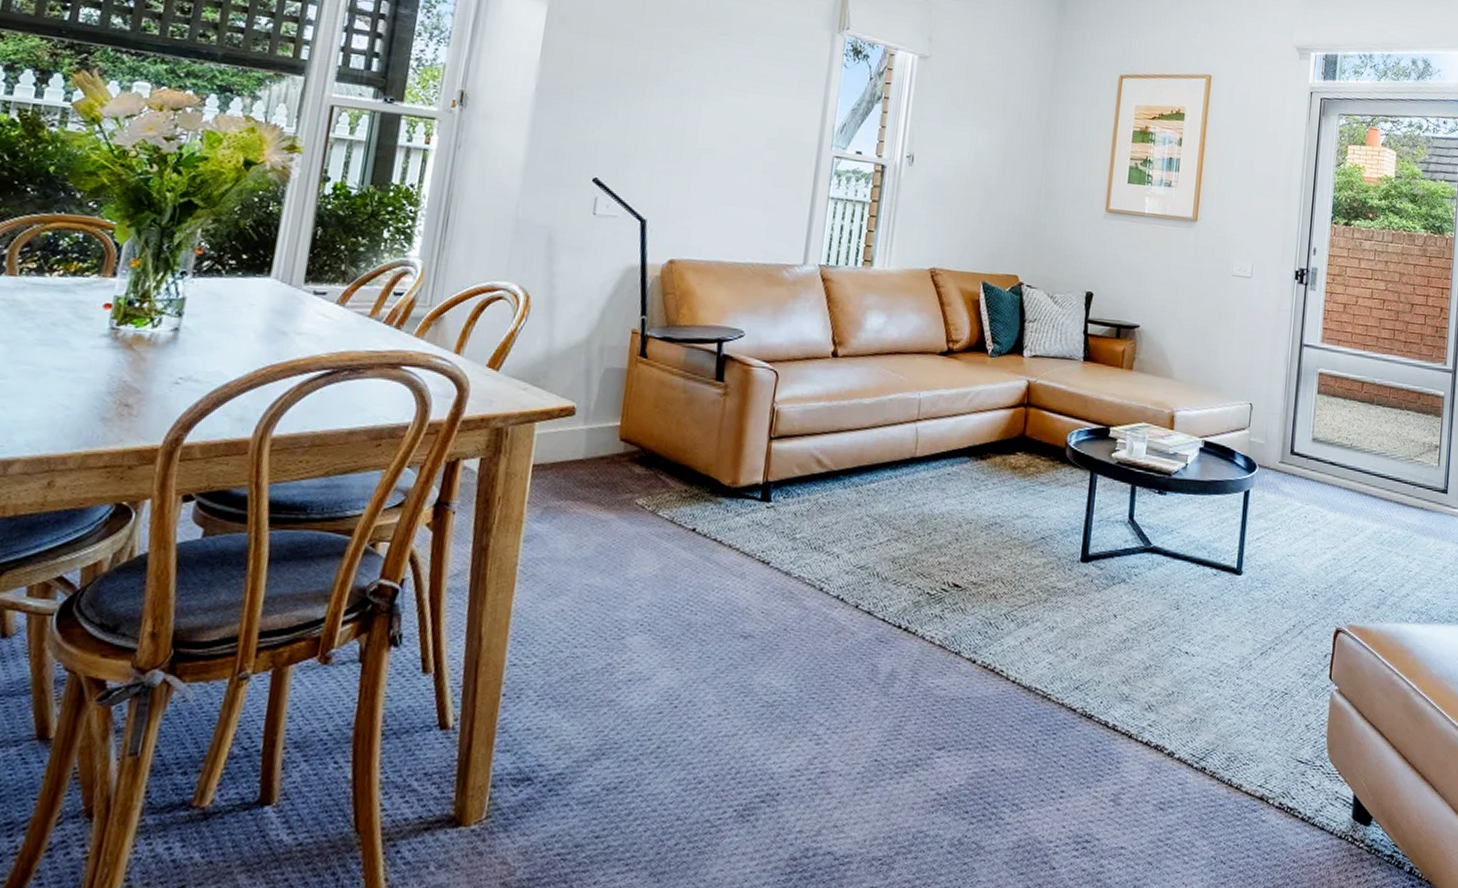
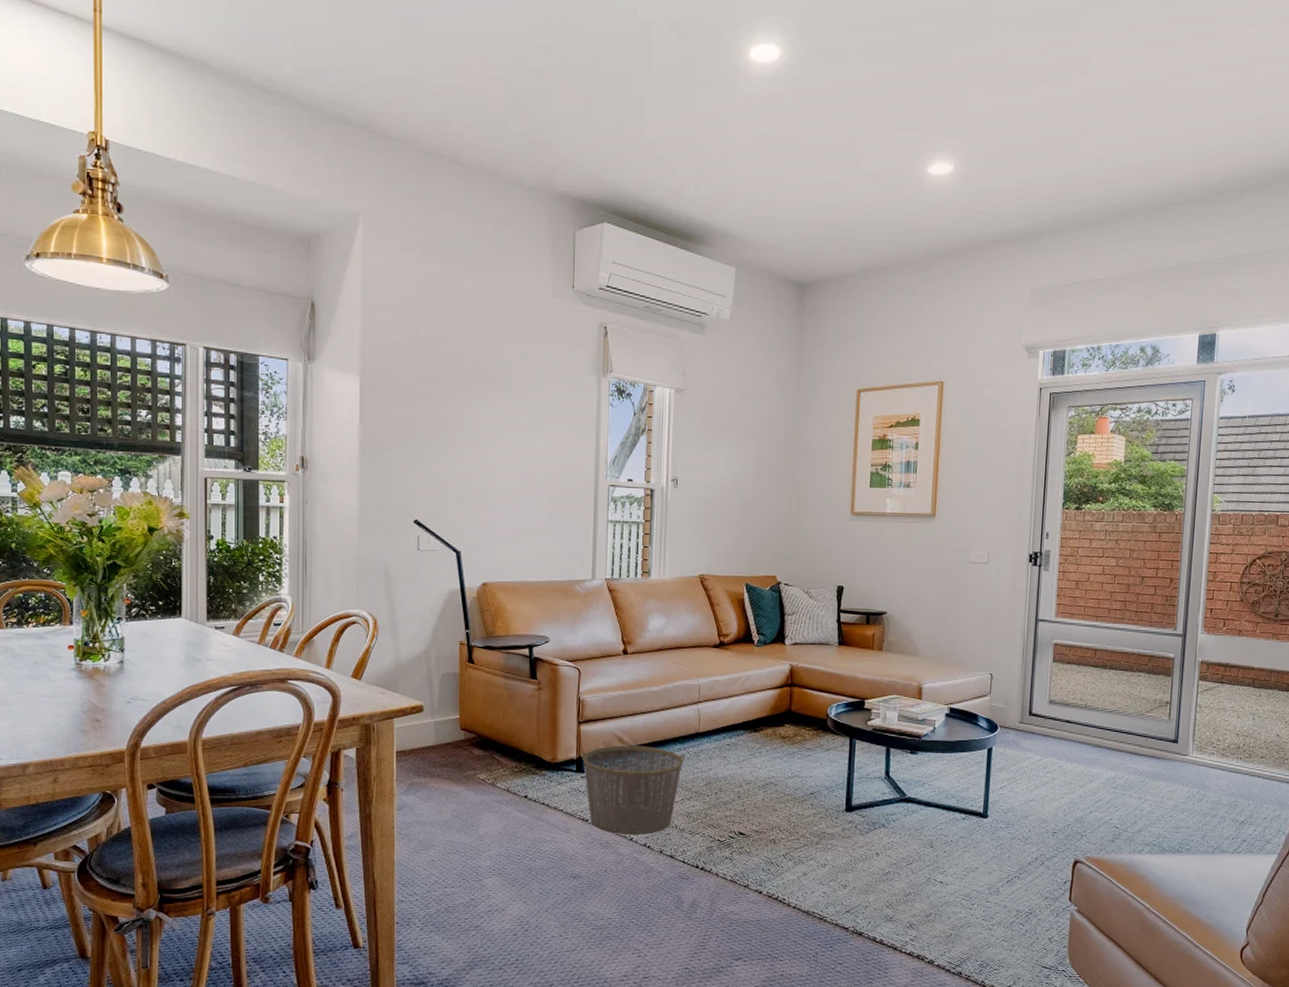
basket: none [767,469,898,584] -> present [580,745,686,835]

